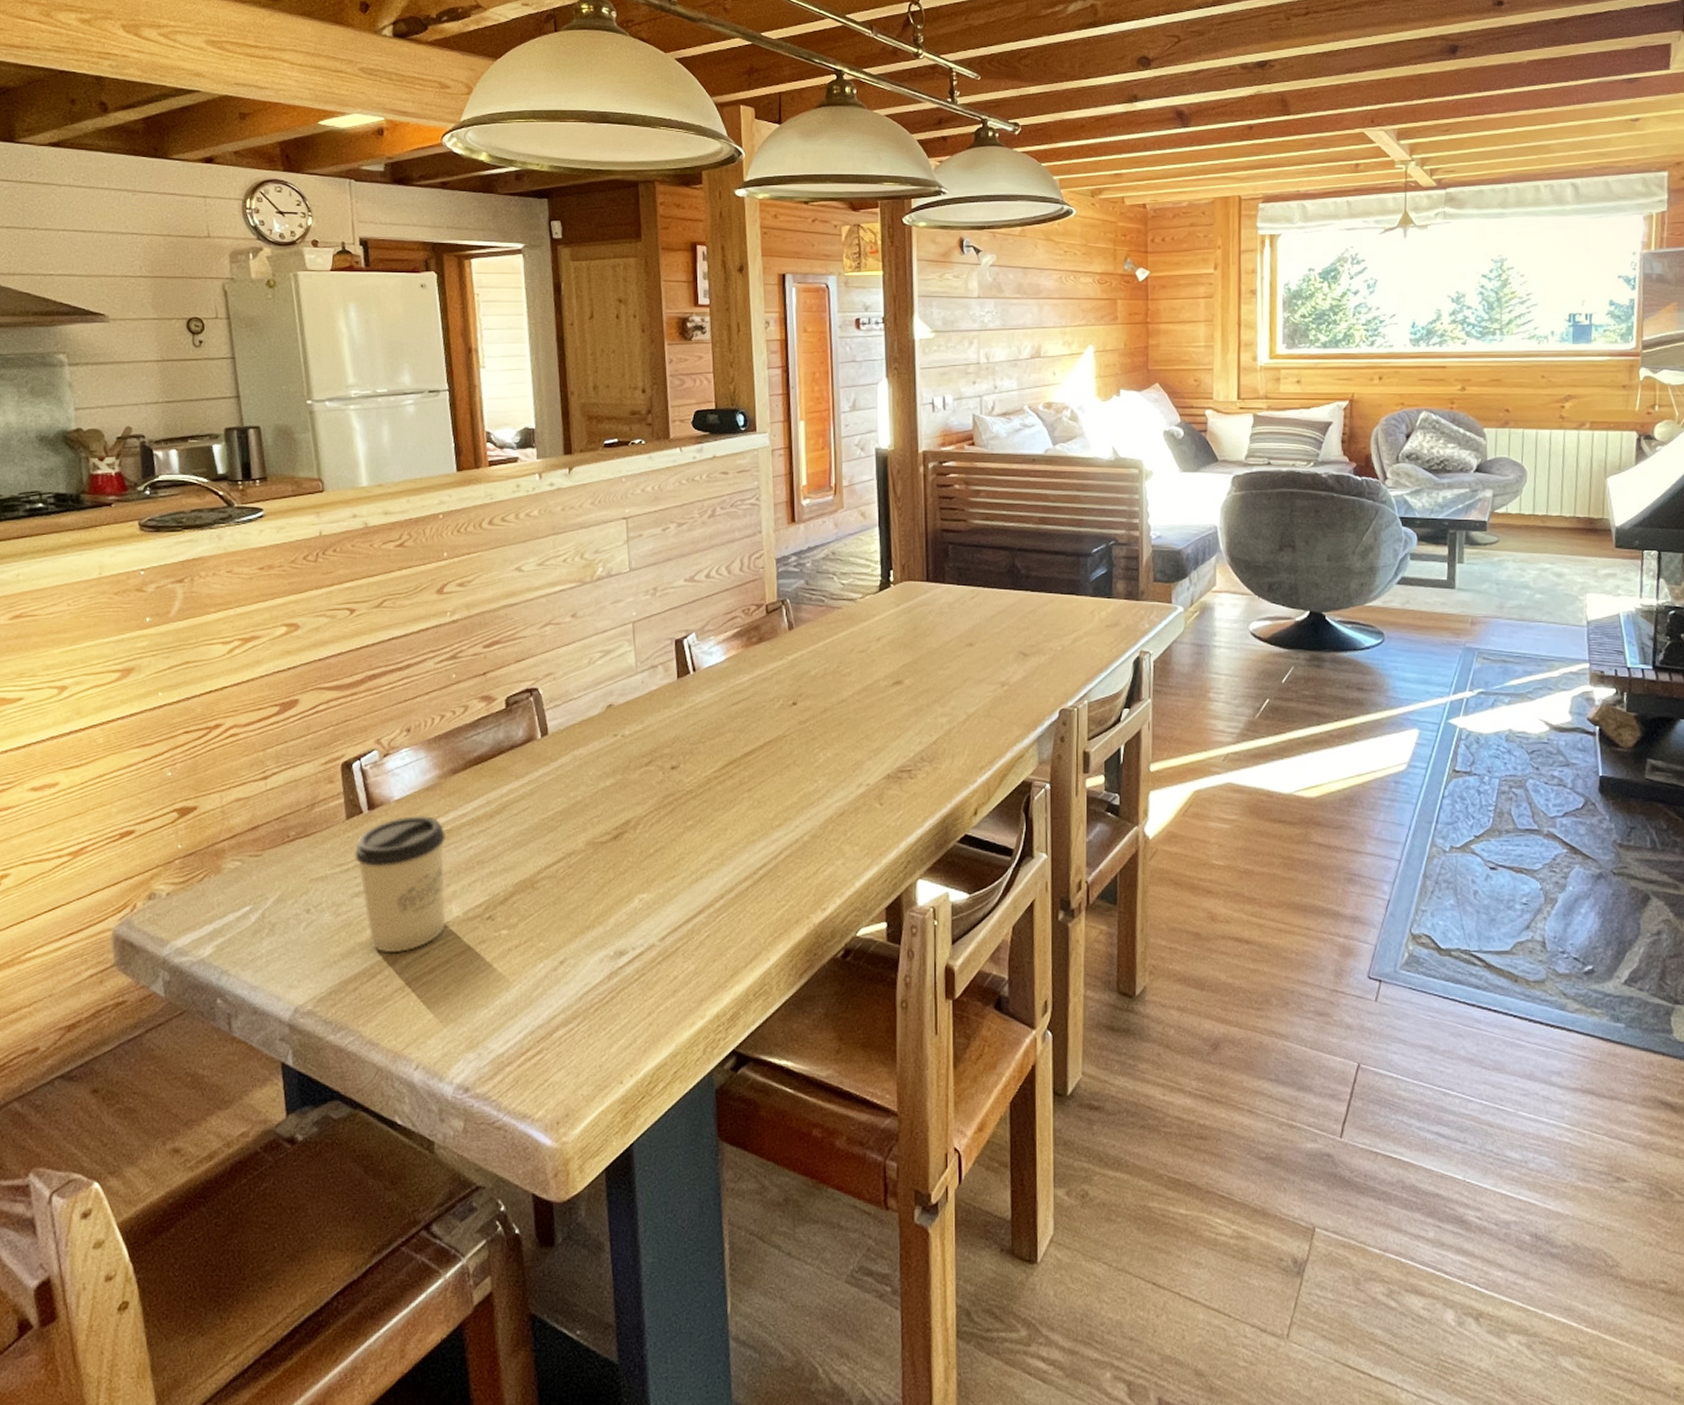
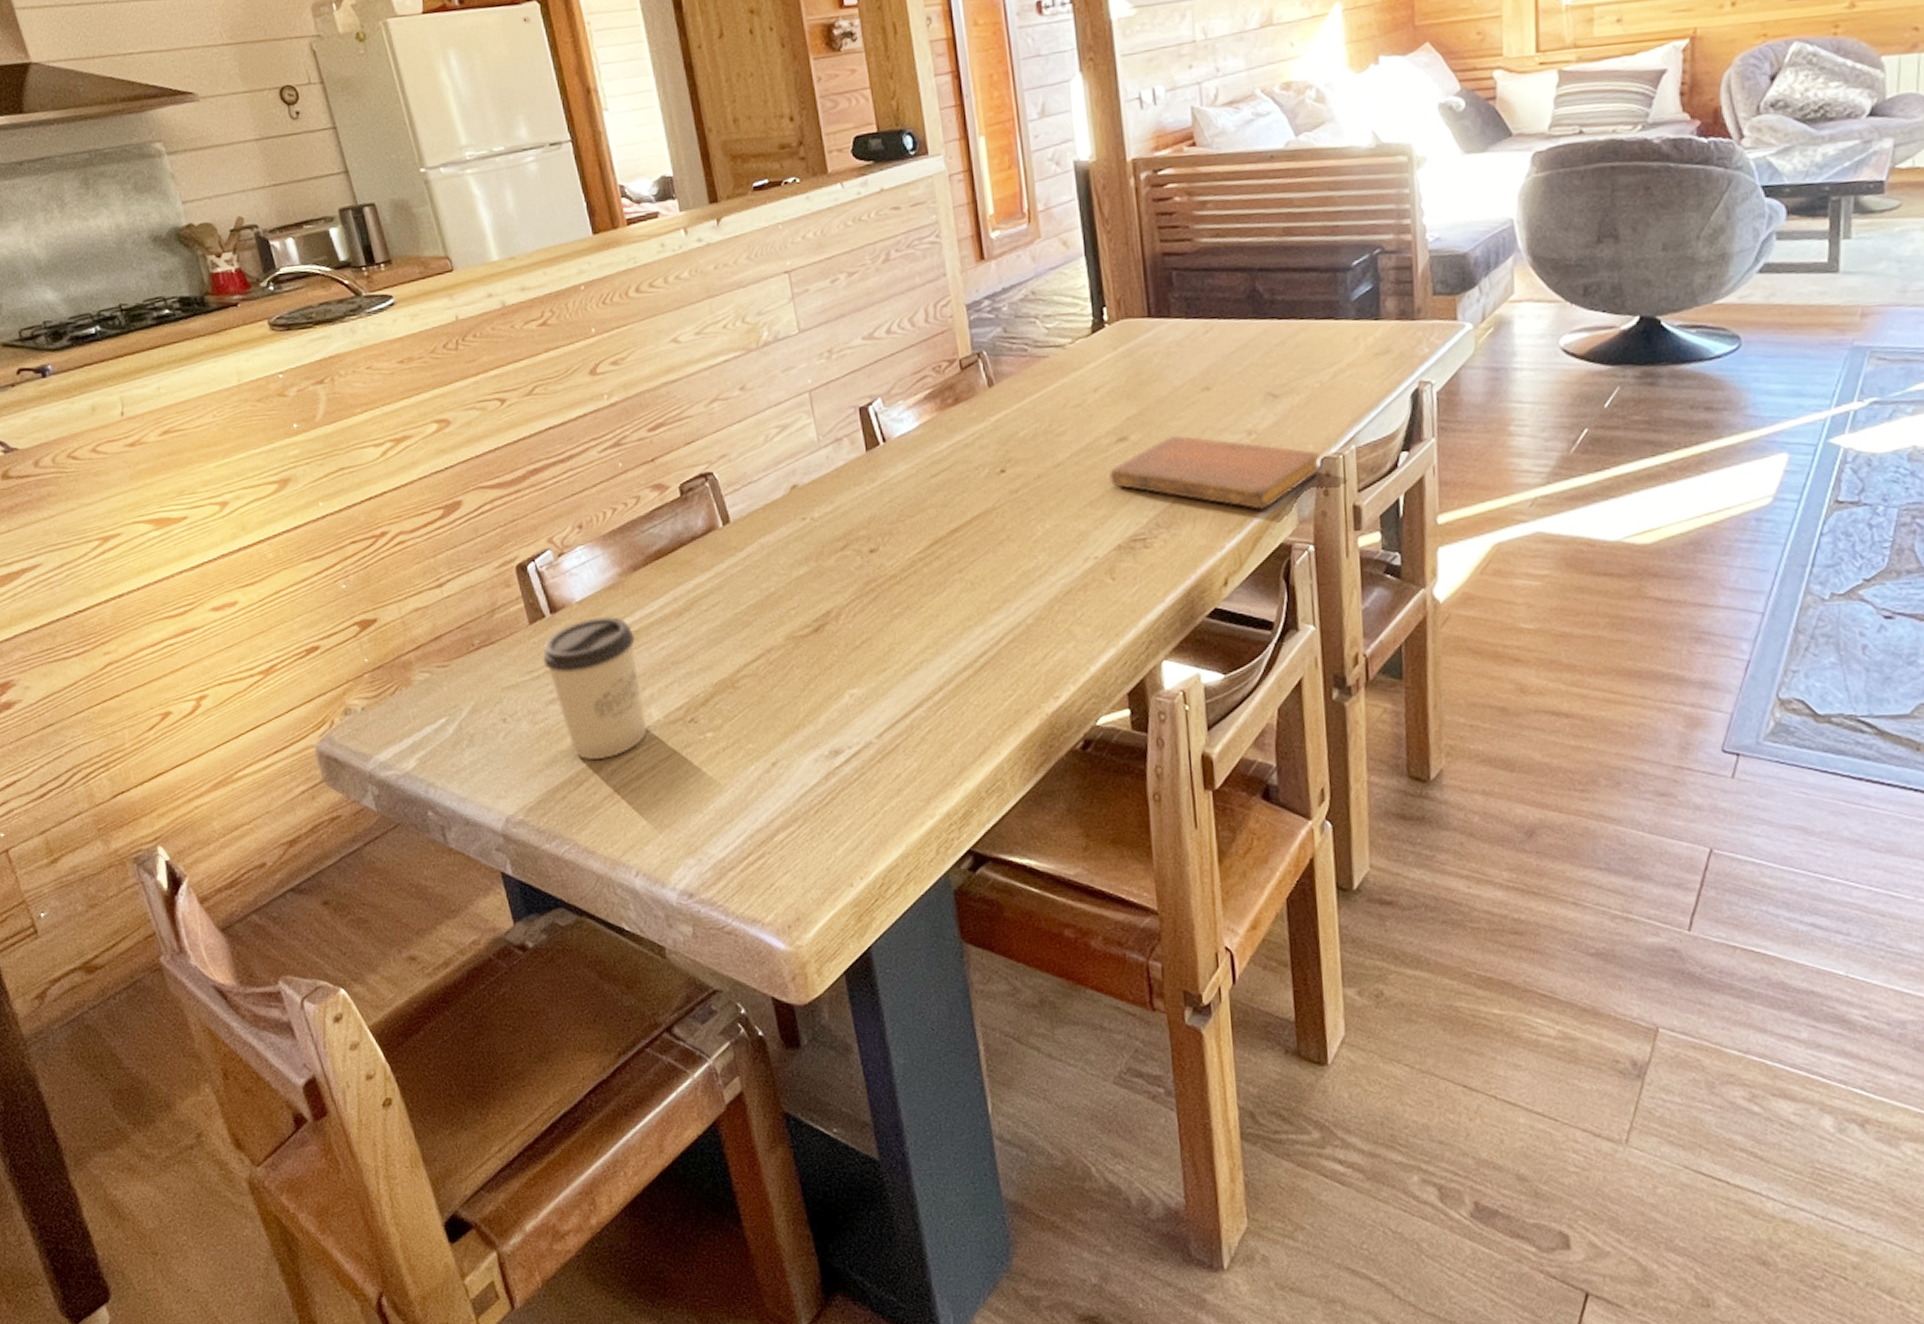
notebook: none [885,682,1059,750] -> present [1109,435,1321,510]

